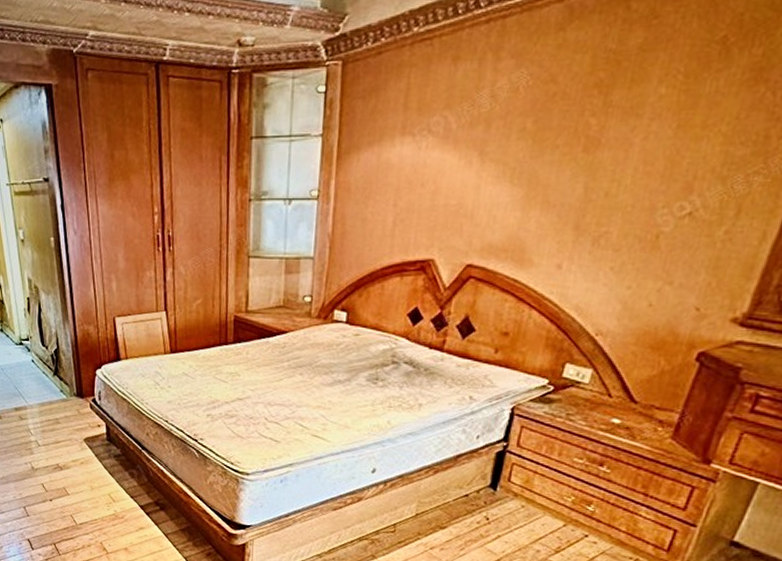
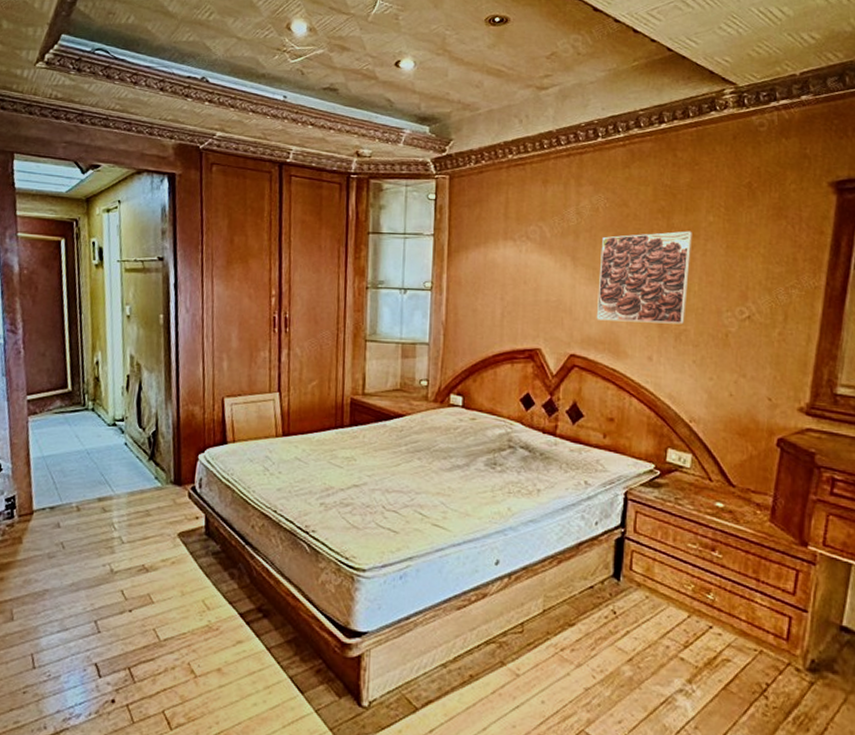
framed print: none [501,109,635,226] -> present [596,231,692,325]

